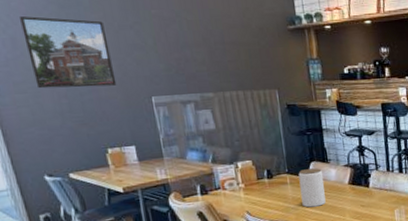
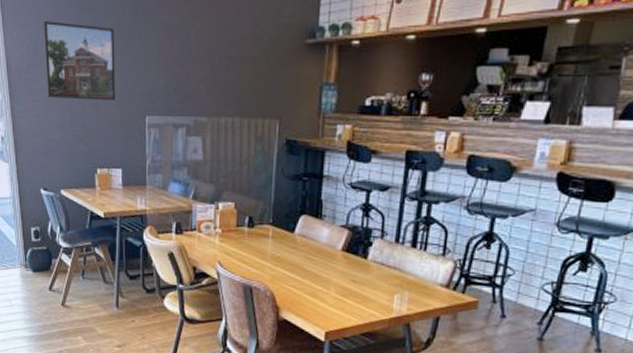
jar: present [298,168,326,208] -> none [281,223,313,272]

